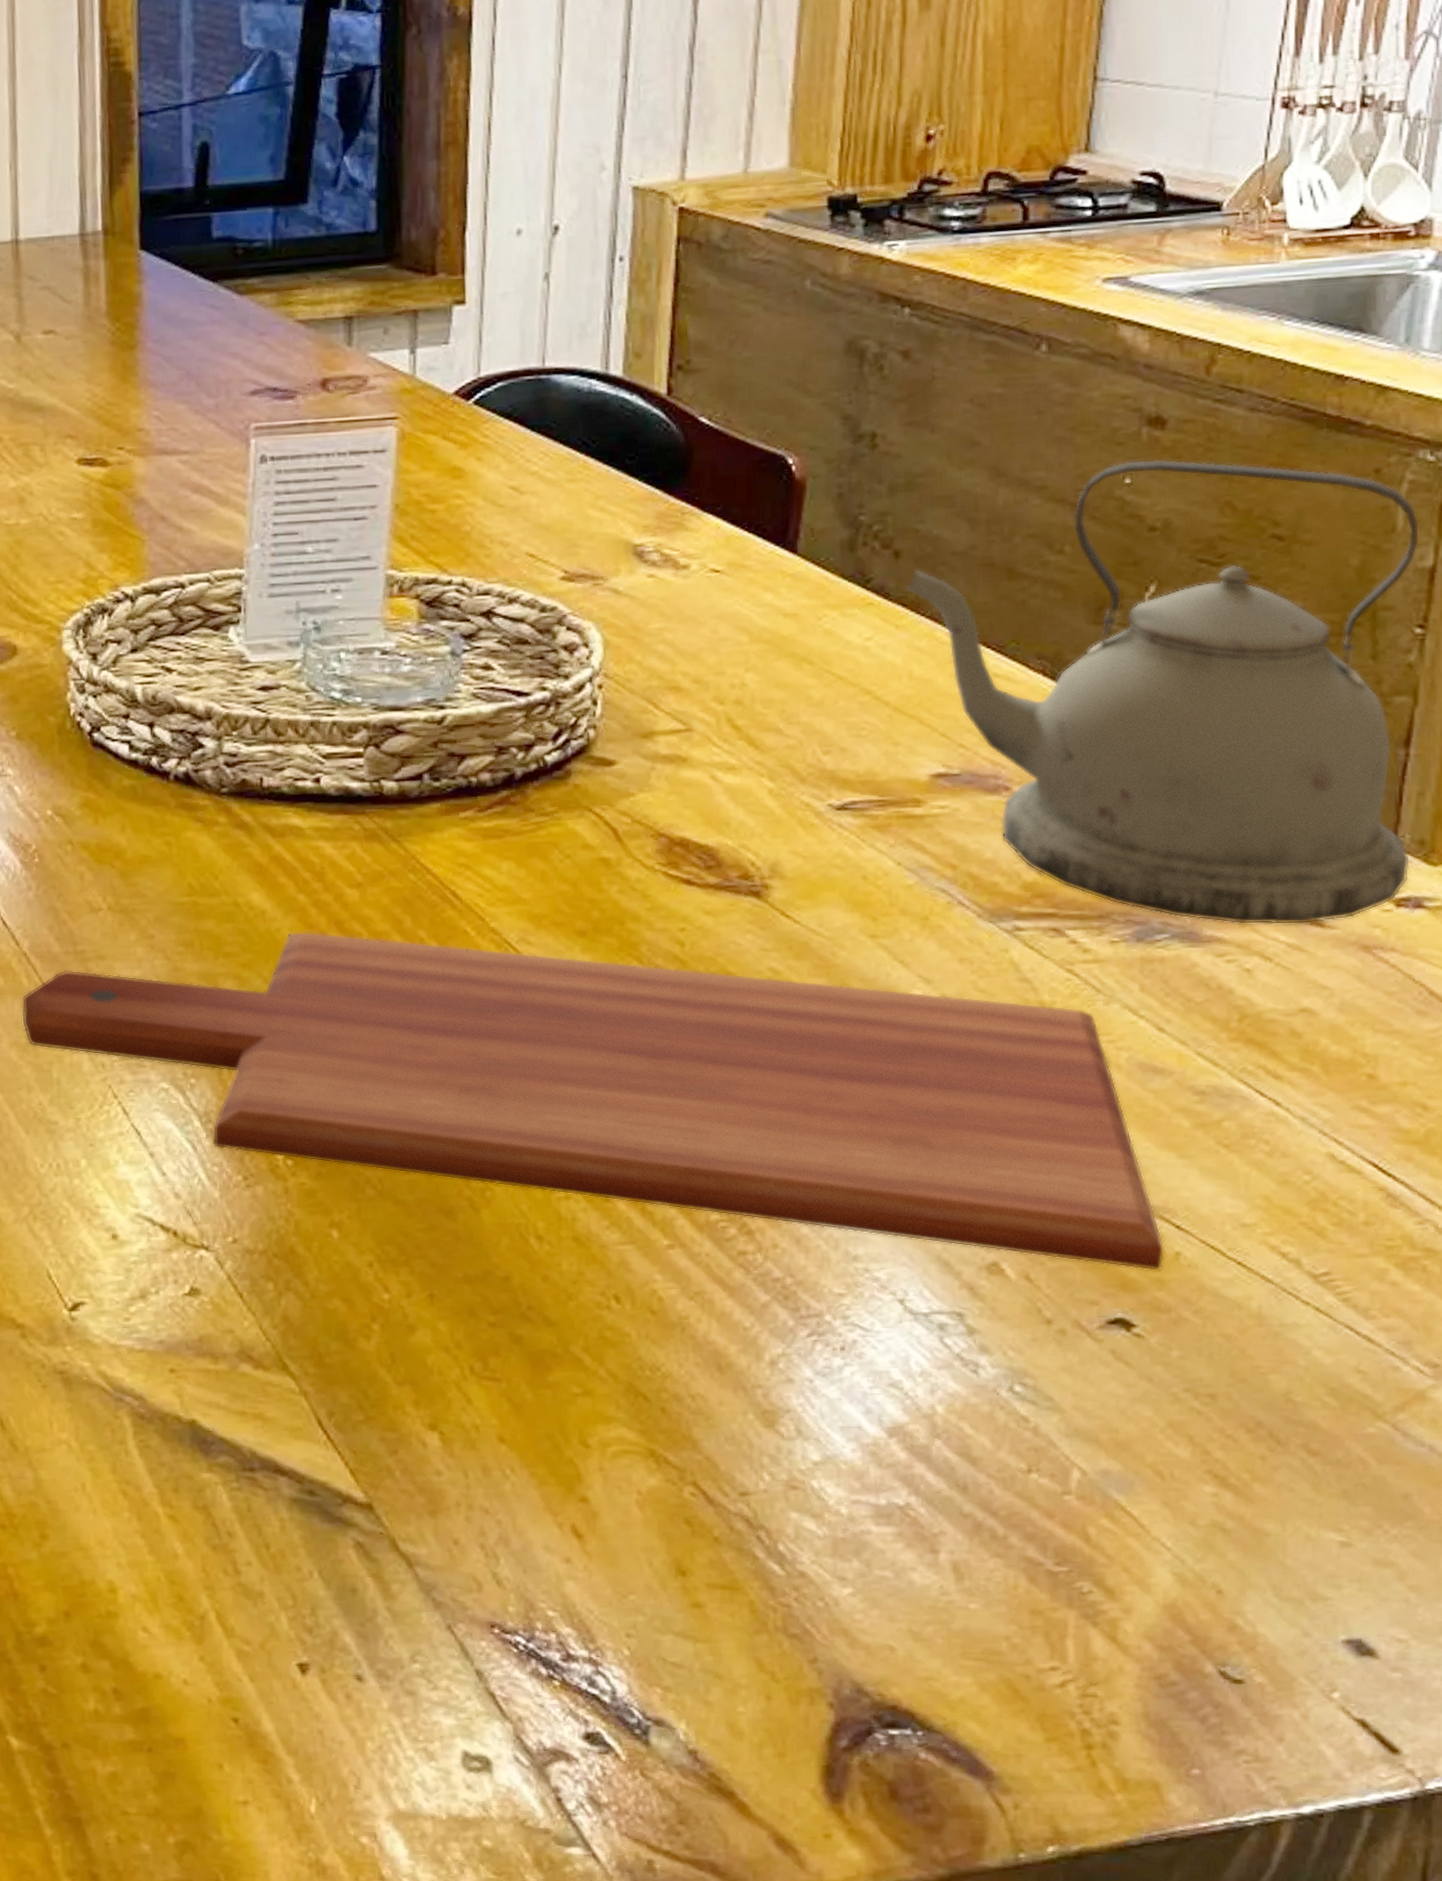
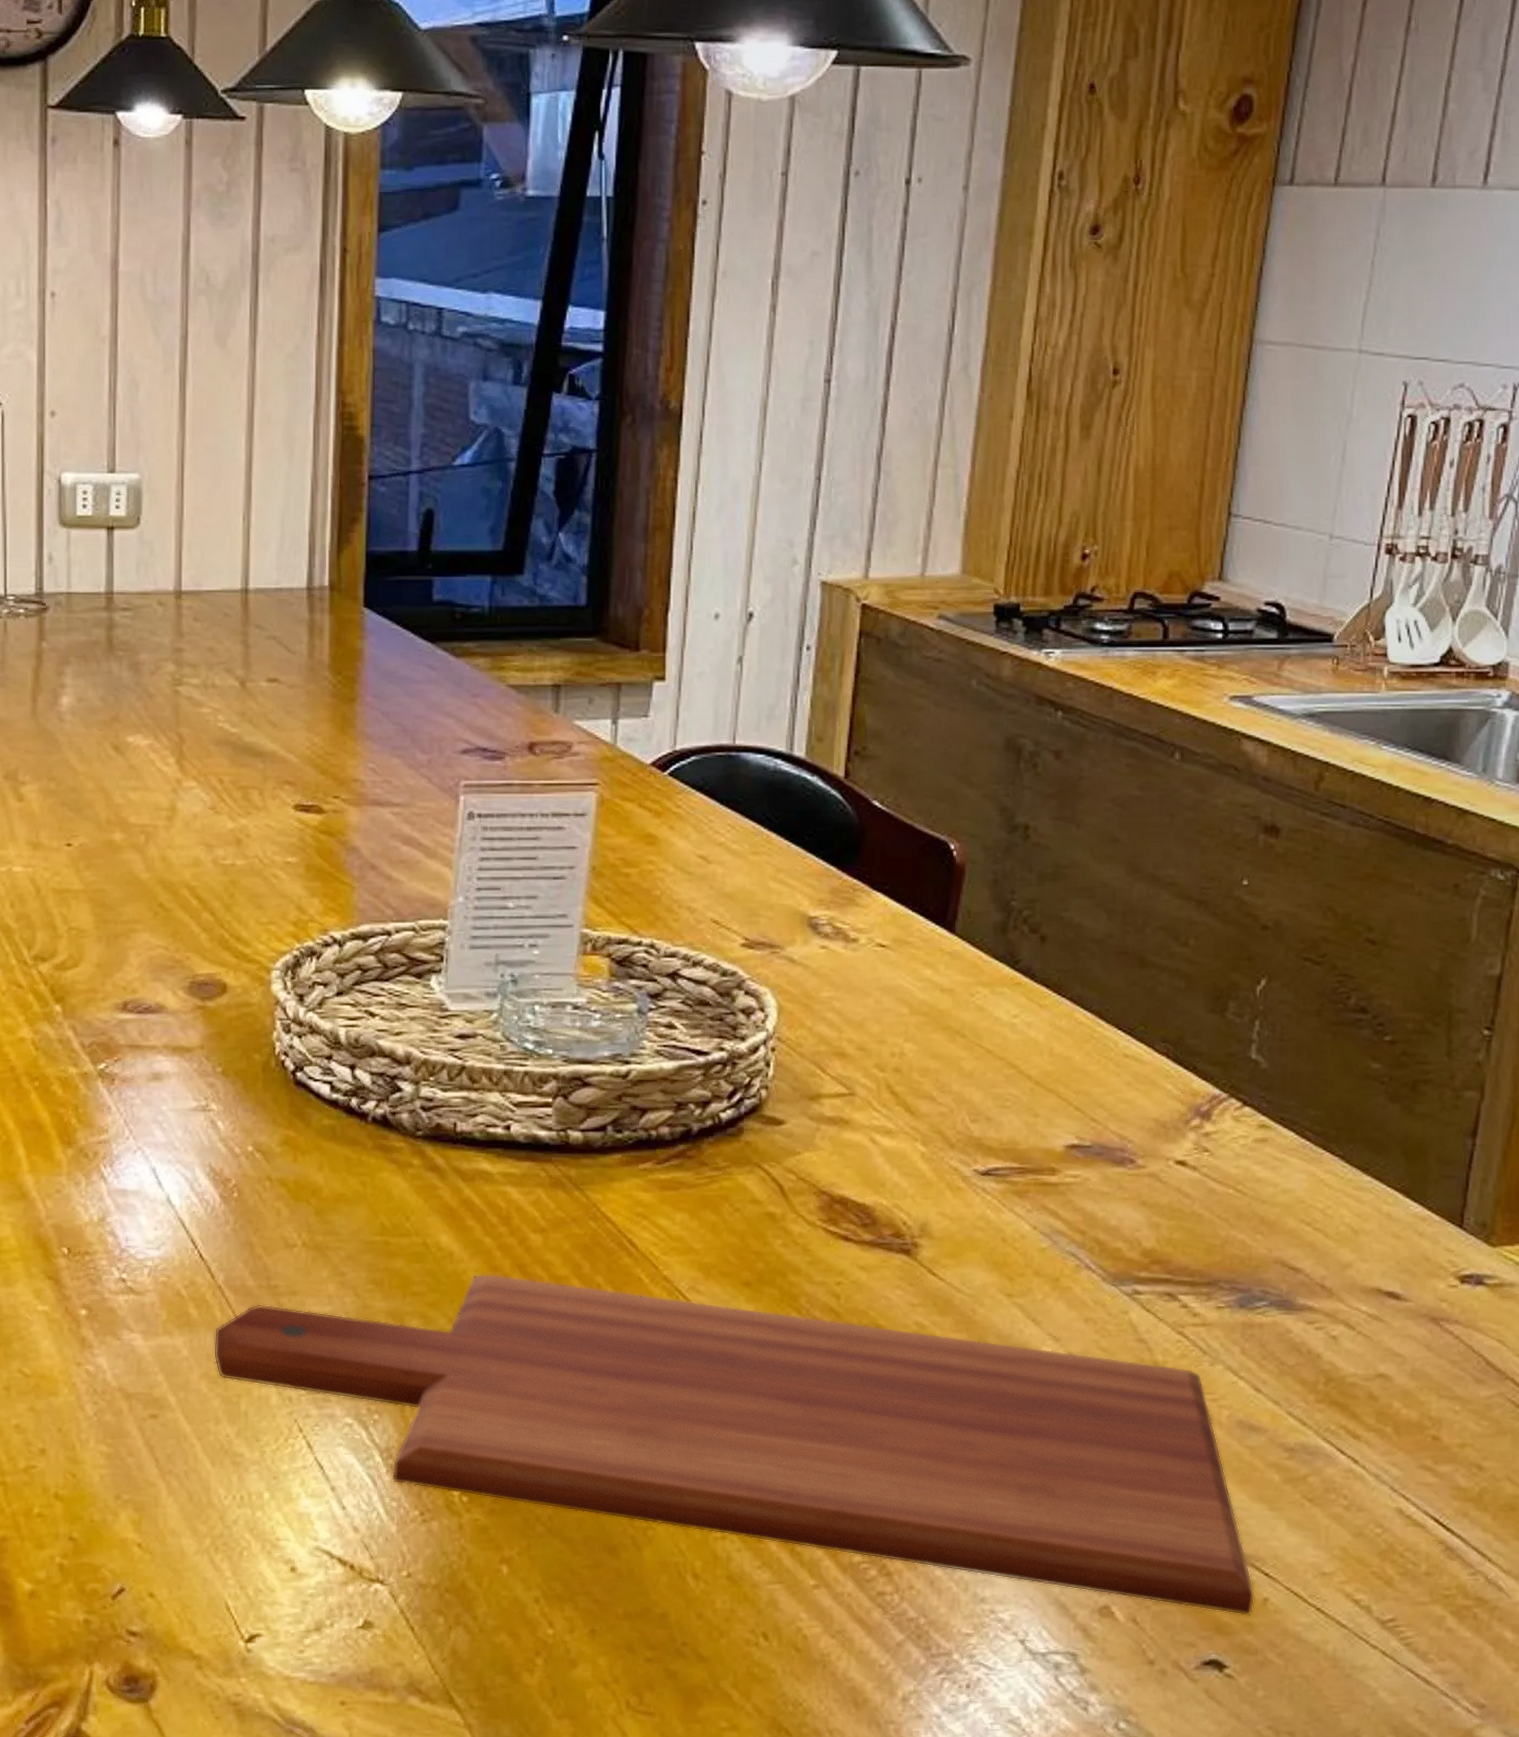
kettle: present [906,459,1420,925] -> none [1050,863,1490,1297]

